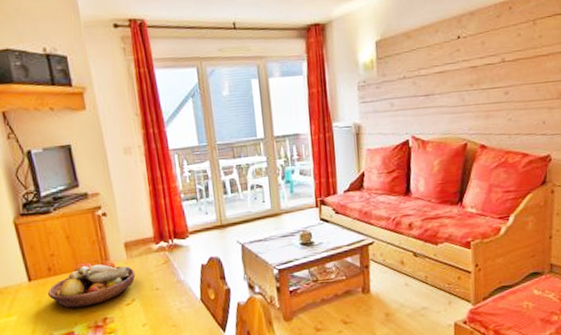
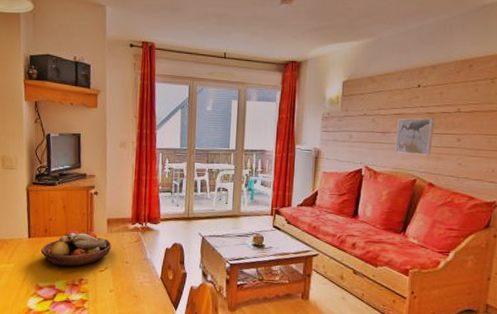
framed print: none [440,71,480,116] -> present [395,117,435,155]

